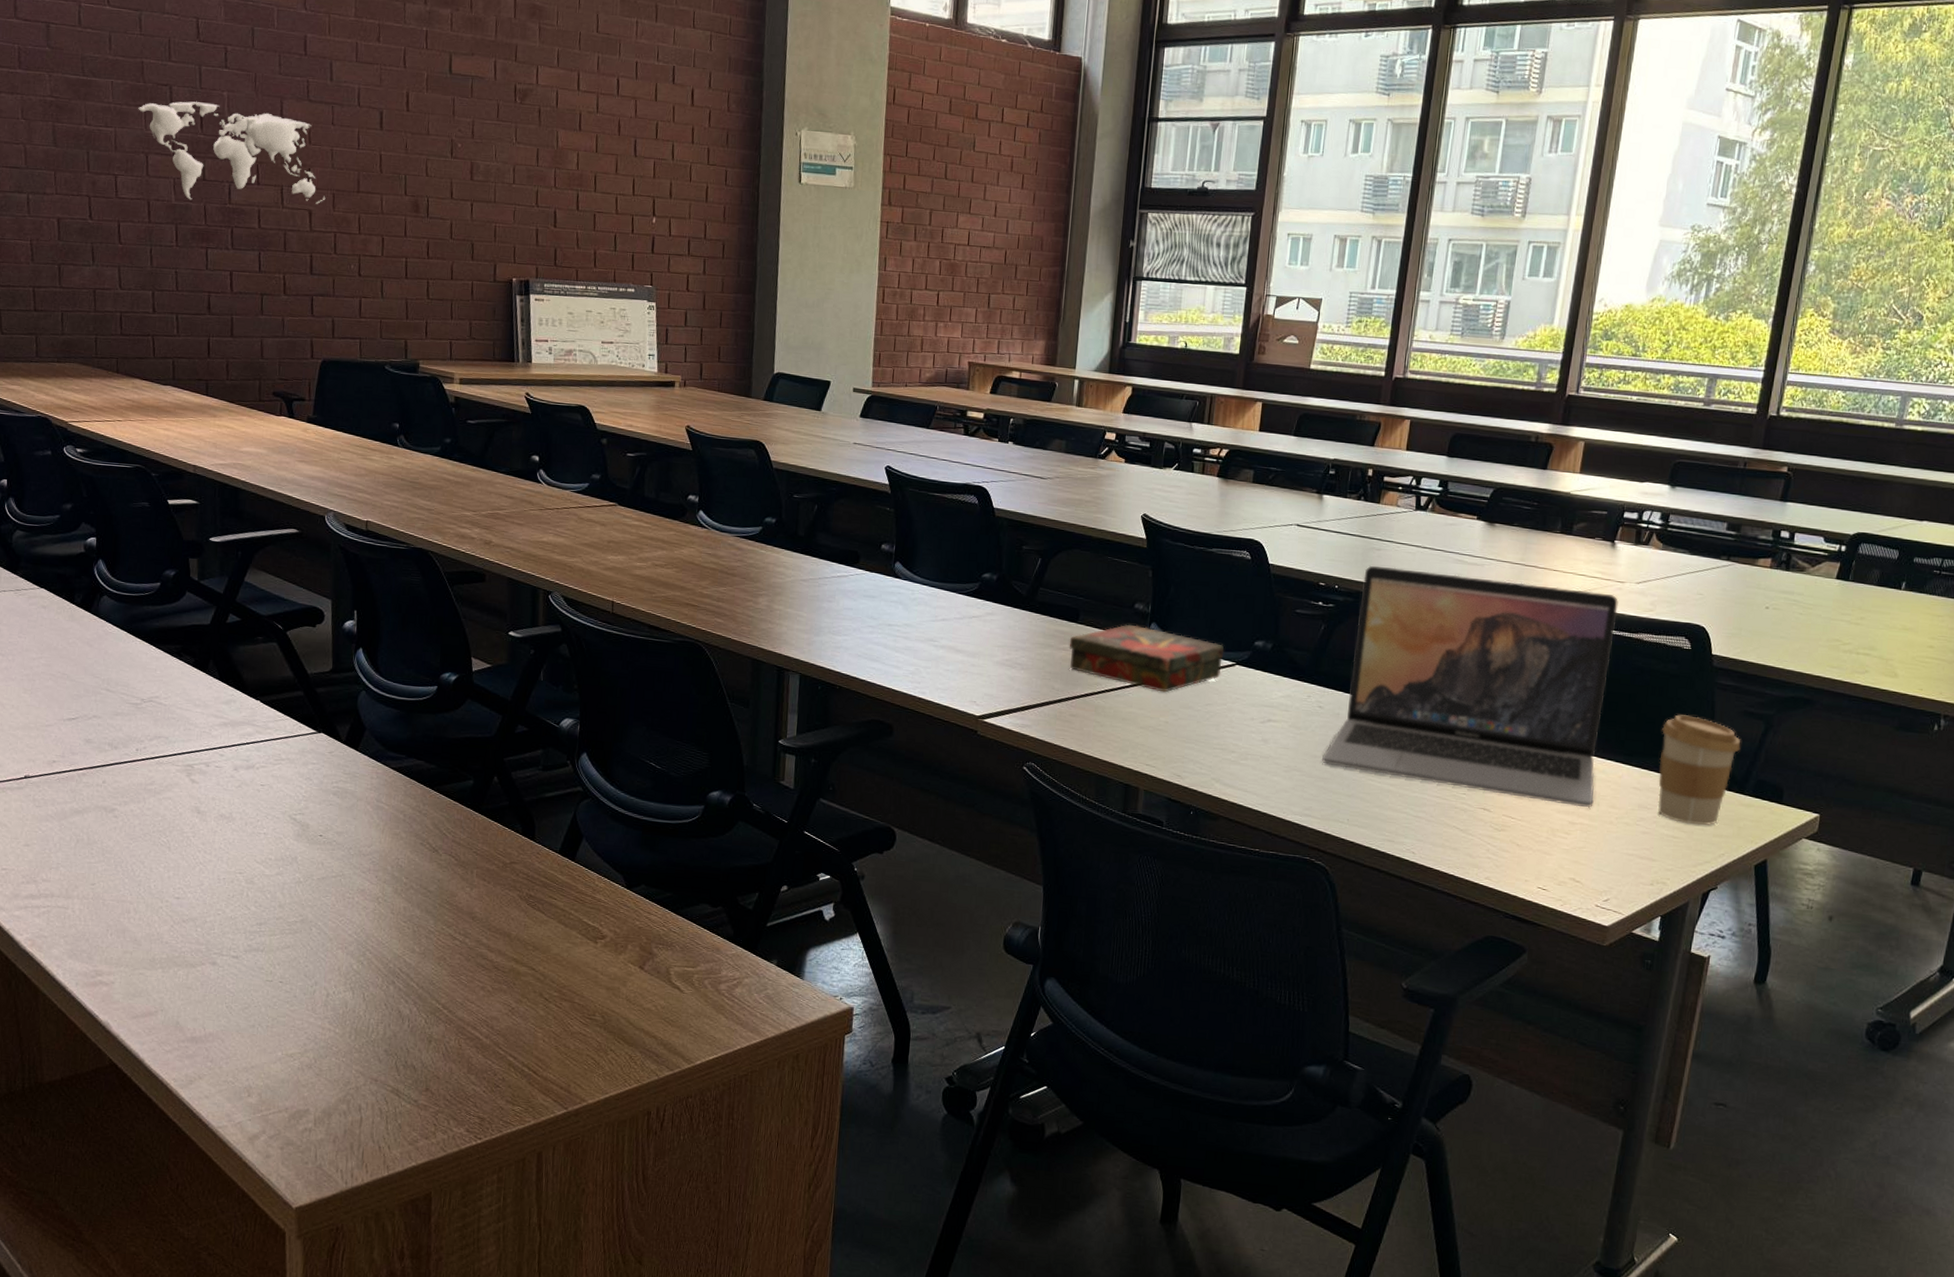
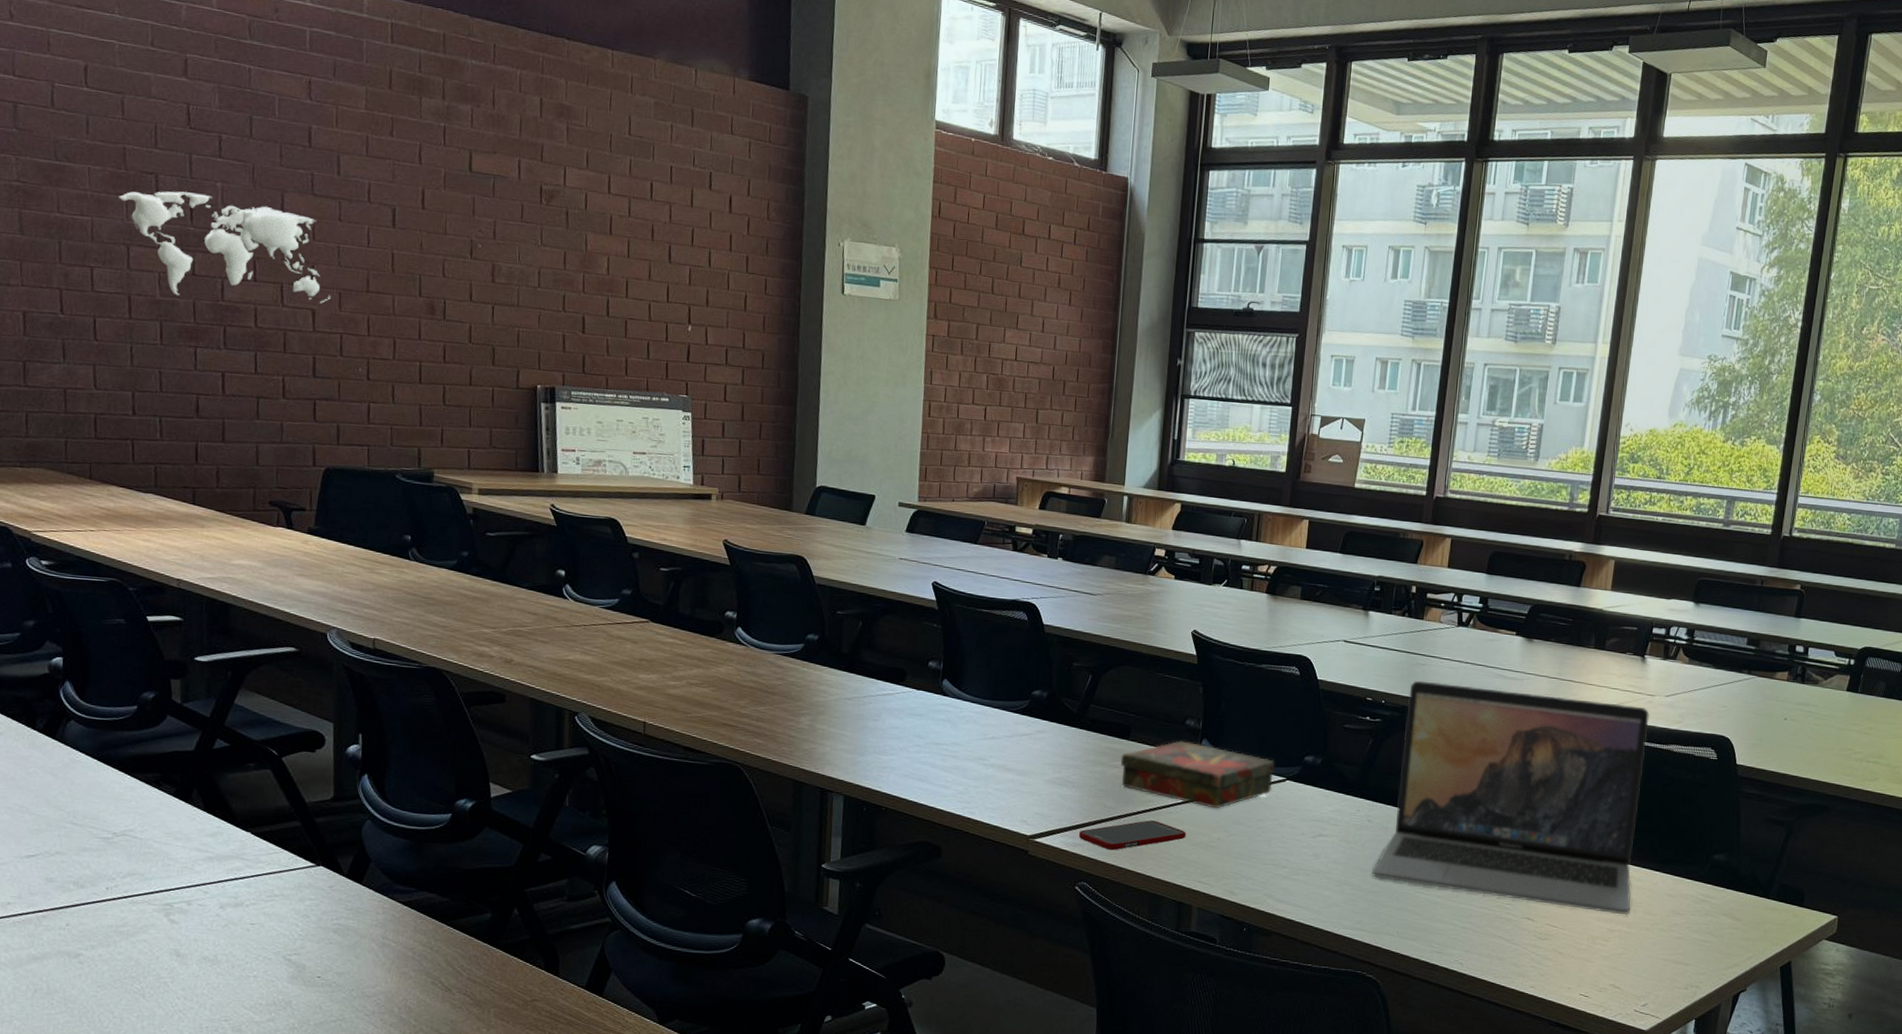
cell phone: none [1026,703,1134,732] -> present [1078,820,1186,851]
coffee cup: present [1657,714,1741,826] -> none [1690,822,1765,930]

